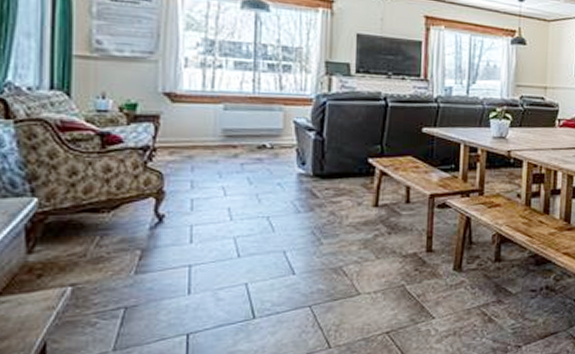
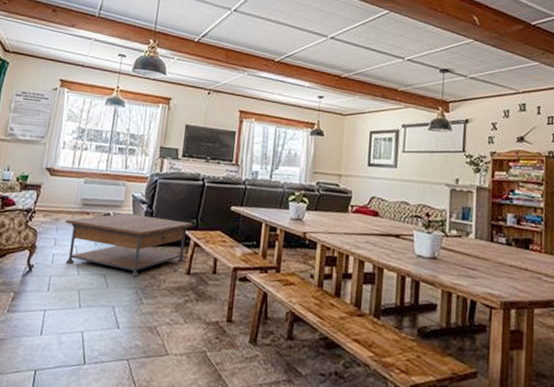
coffee table: none [203,143,377,216] -> present [65,213,193,278]

